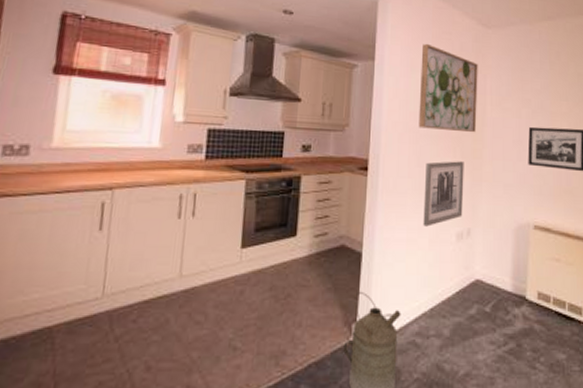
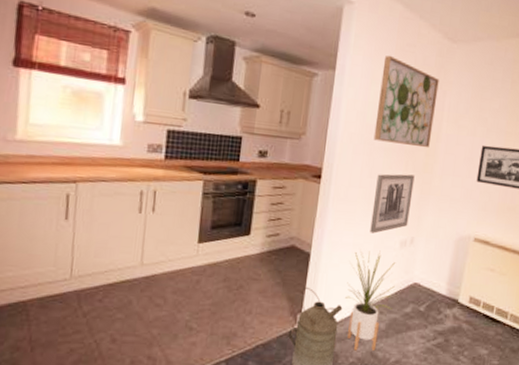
house plant: none [403,245,456,364] -> present [345,250,396,351]

